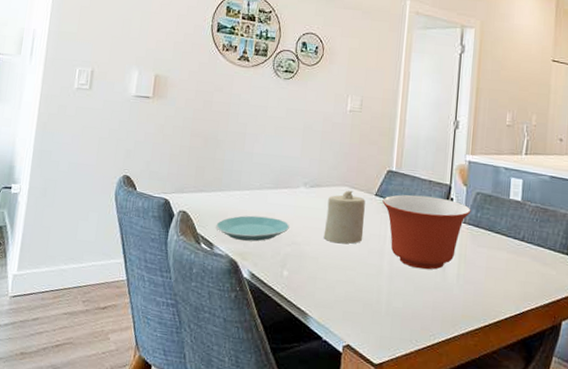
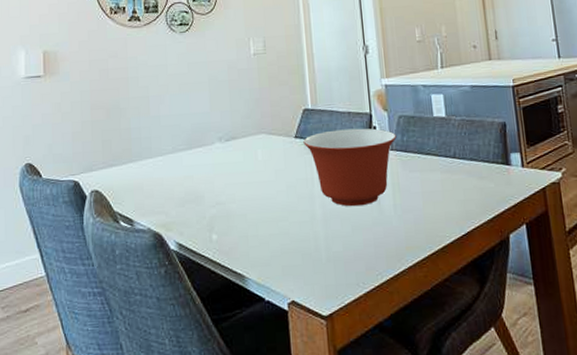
plate: present [215,215,290,242] -> none [132,180,211,211]
candle: present [323,190,366,244] -> none [246,137,290,196]

